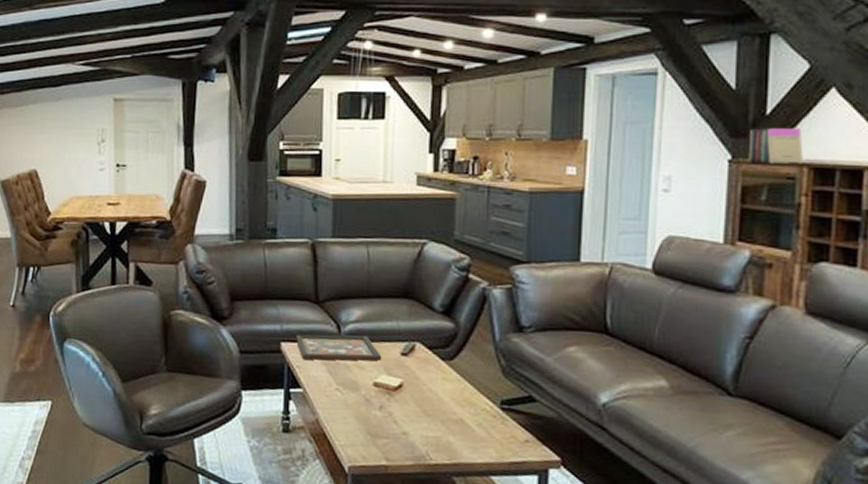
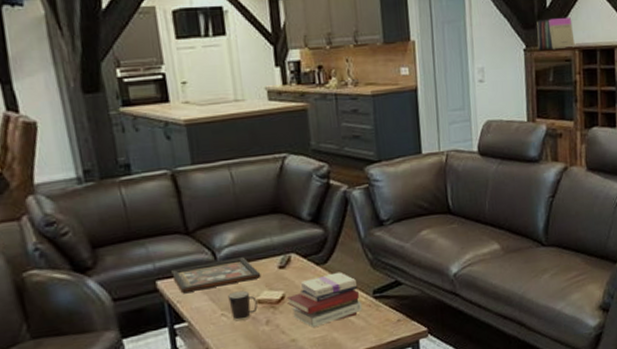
mug: none [345,368,374,400] -> present [228,290,258,321]
books: none [405,372,487,425] -> present [287,272,363,327]

